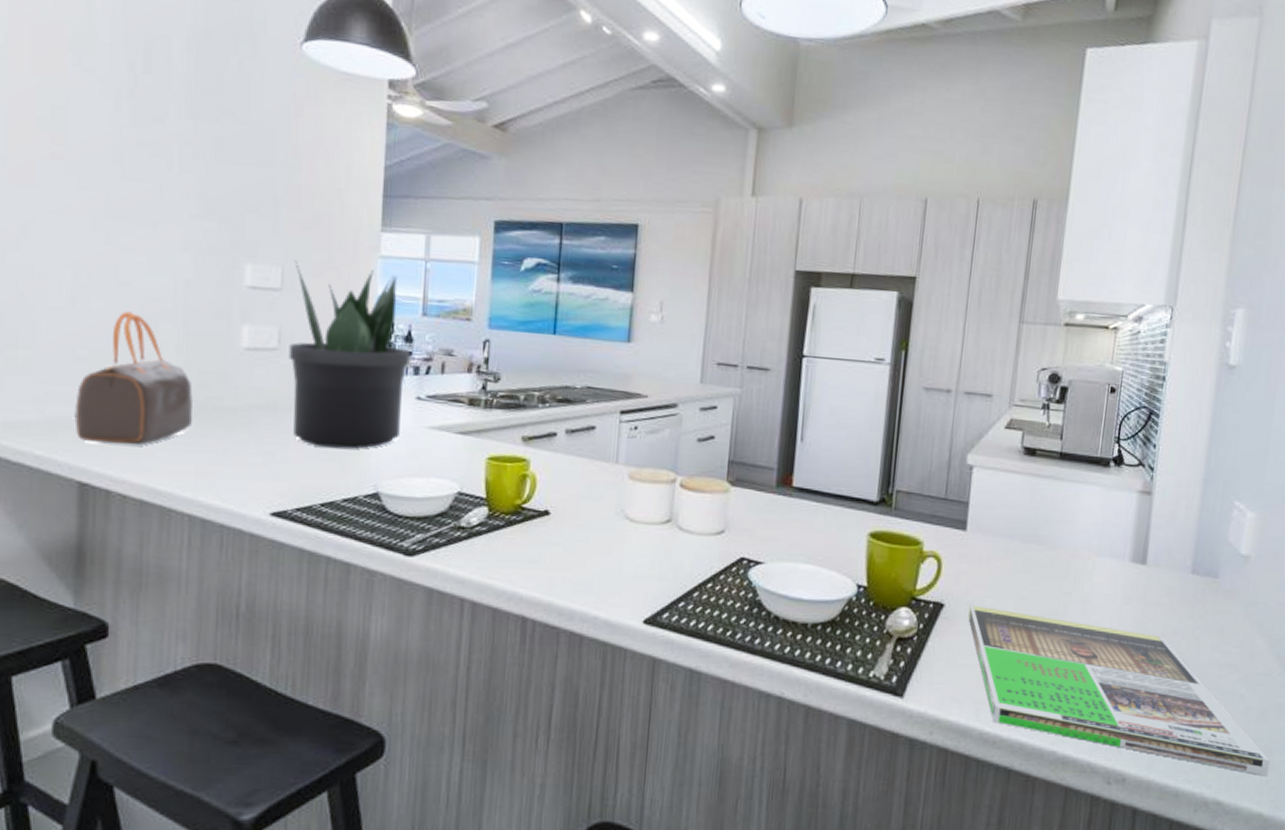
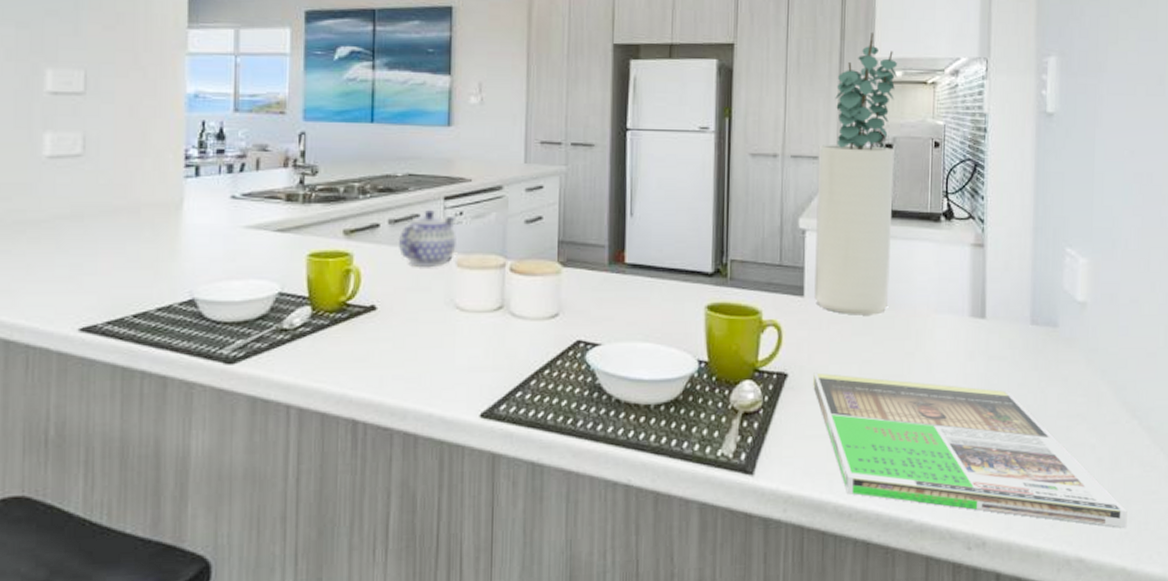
planter: present [288,260,410,449] -> none [94,63,223,254]
teapot: none [573,421,630,478] -> present [398,209,456,267]
vase: none [976,274,1080,554] -> present [814,33,897,315]

